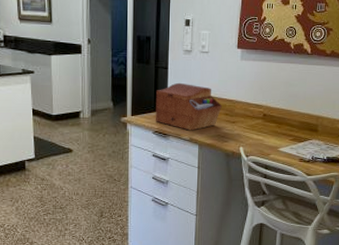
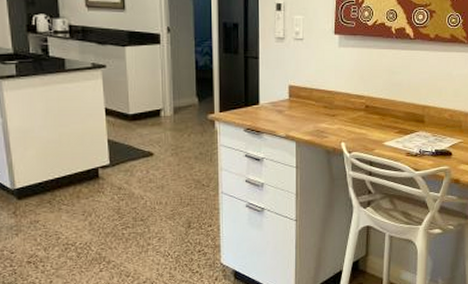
sewing box: present [155,82,222,131] -> none [246,73,320,127]

